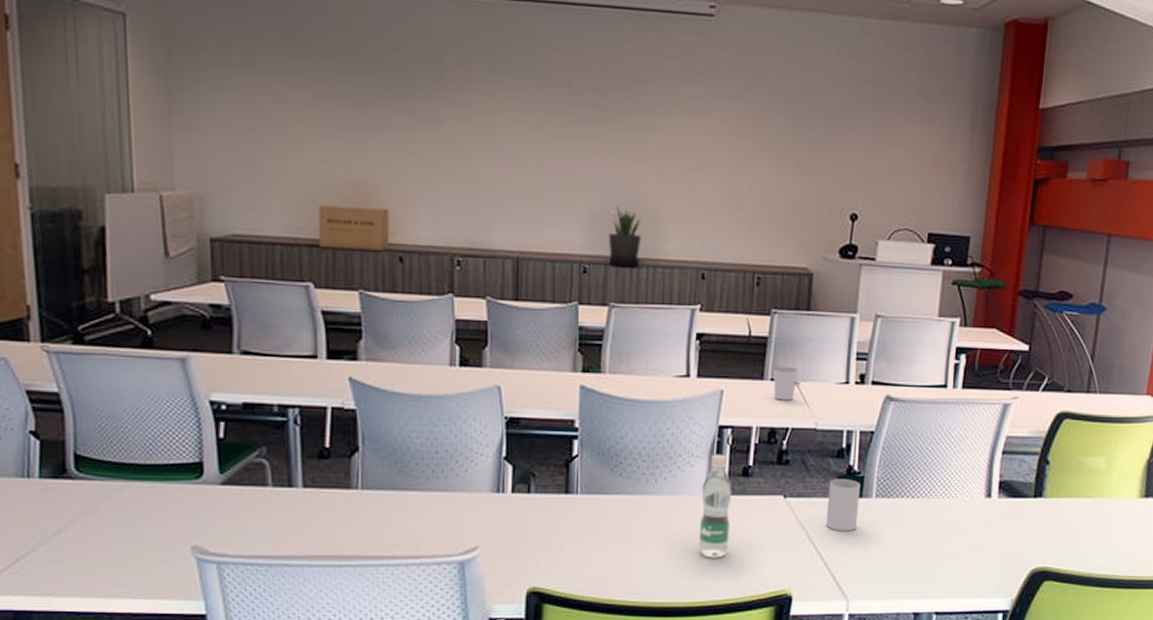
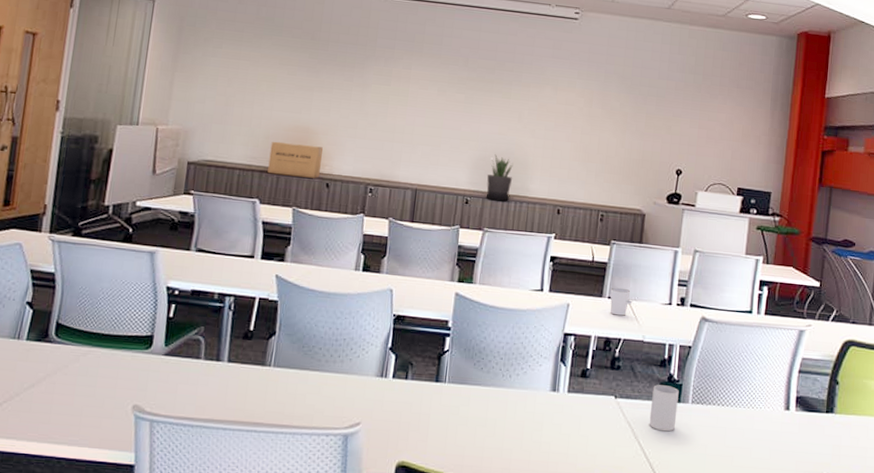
bottle: present [699,454,733,558] -> none [542,356,573,447]

